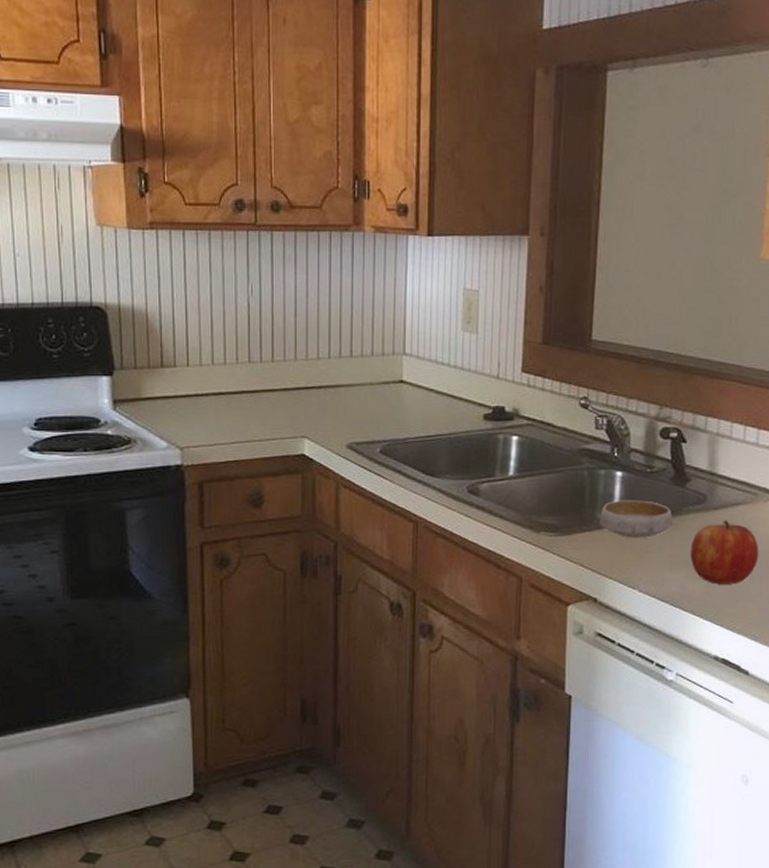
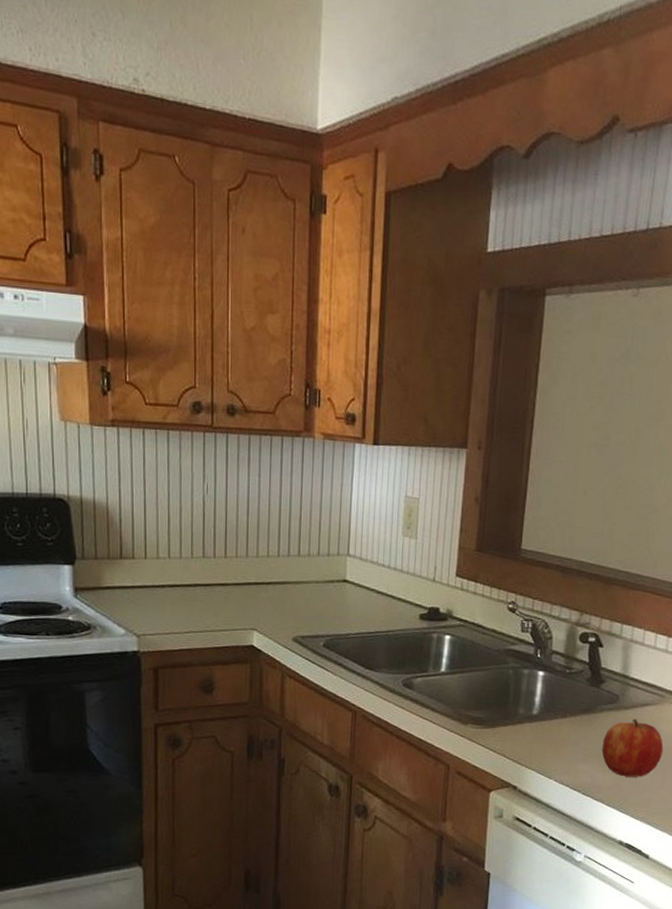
bowl: present [600,500,673,538] -> none [522,697,588,733]

